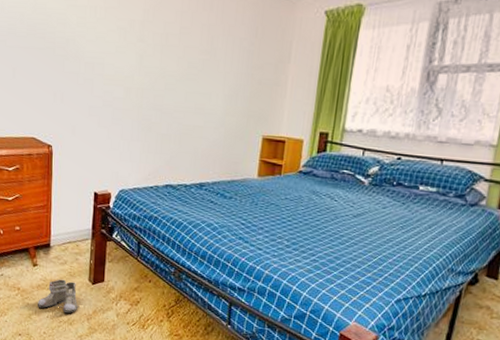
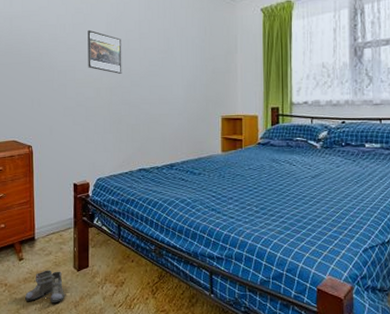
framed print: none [119,16,159,74] -> present [87,29,122,74]

